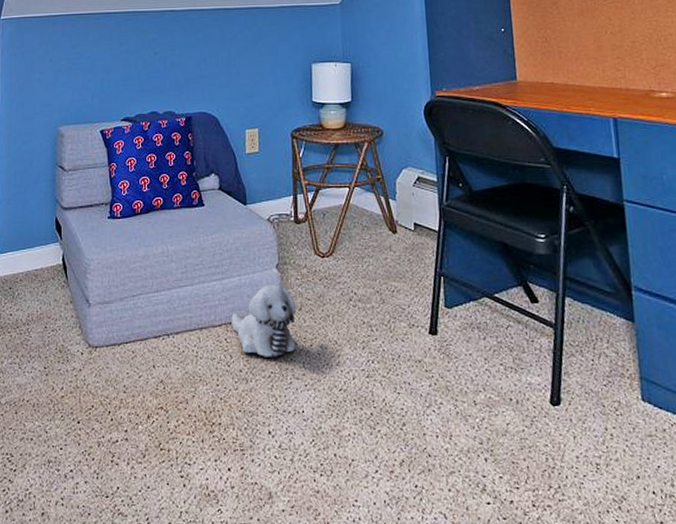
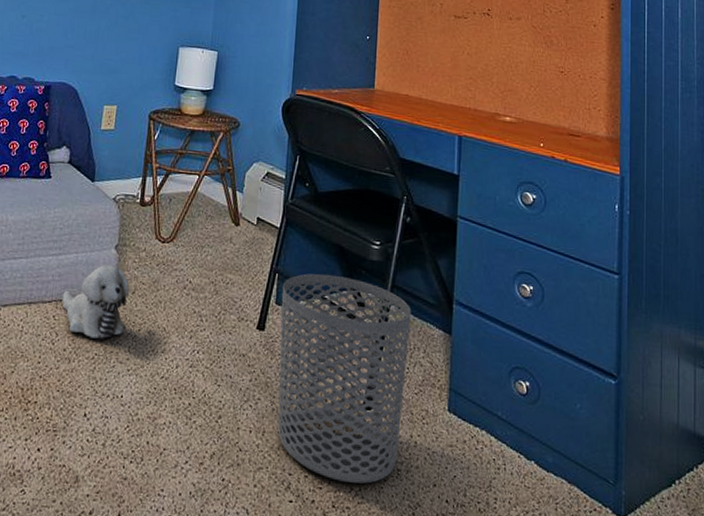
waste bin: none [449,272,594,481] -> present [278,273,412,484]

